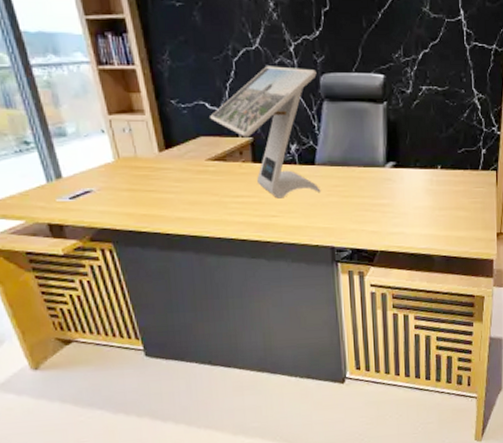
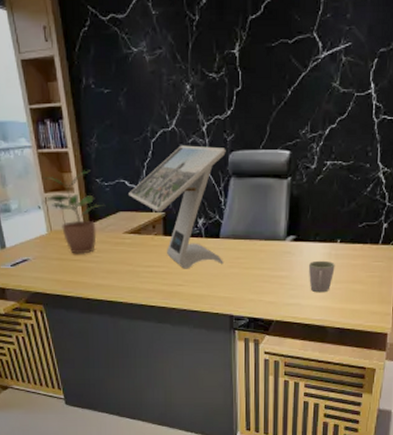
potted plant: none [105,90,184,184] -> present [41,170,106,254]
mug: none [411,187,437,221] -> present [309,260,335,293]

